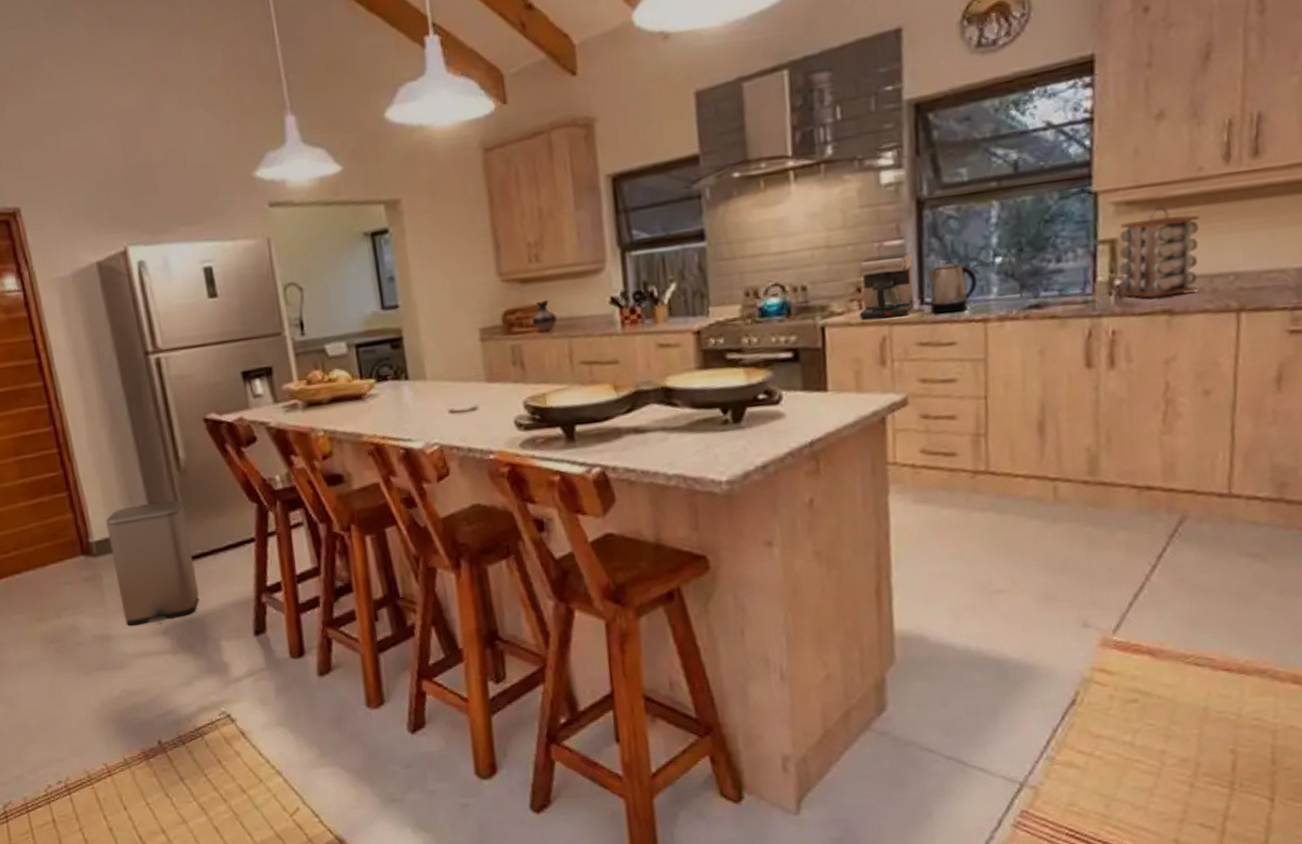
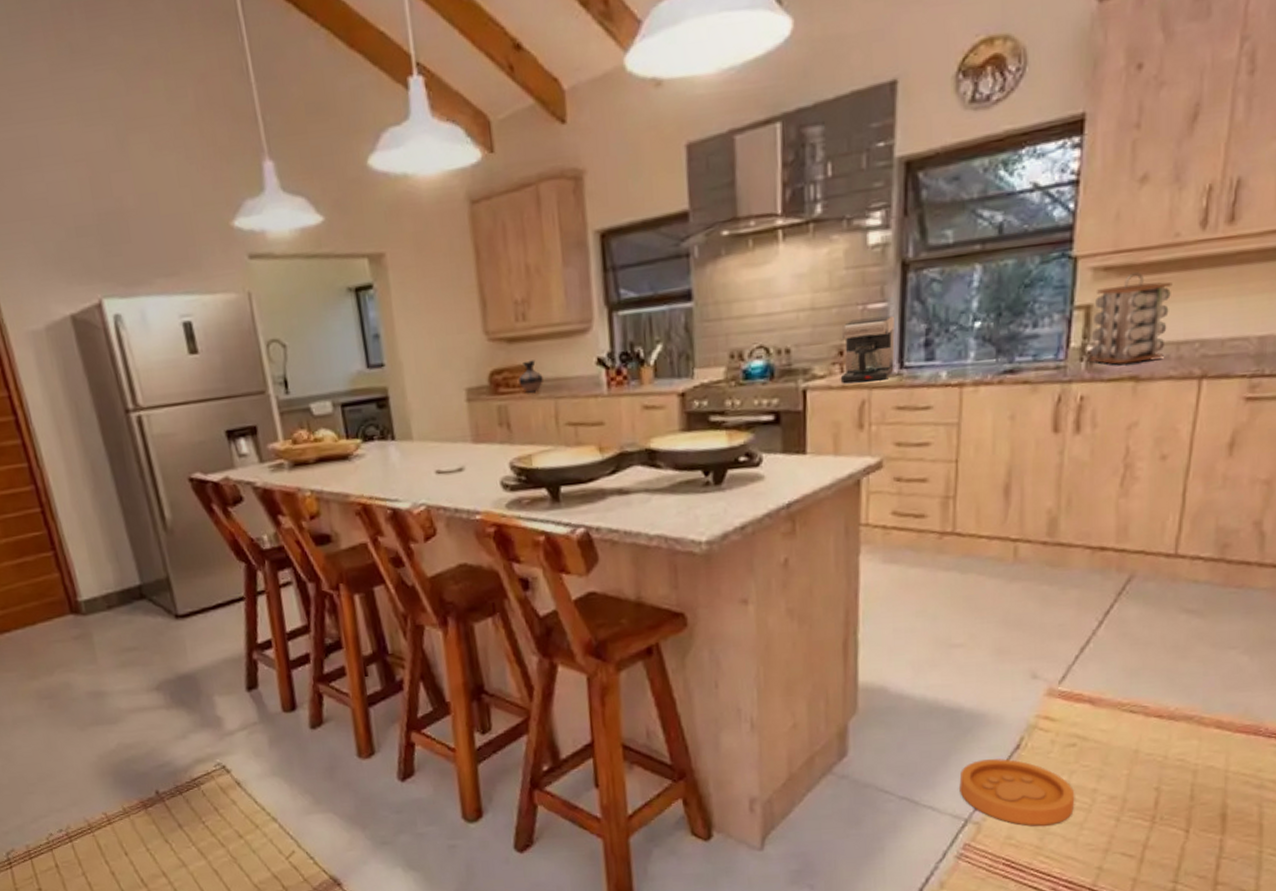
pedal bin: present [106,500,199,626] -> none [93,559,191,682]
kettle: present [929,263,978,314] -> none [909,327,957,378]
pet bowl: none [1011,715,1142,793] -> present [959,758,1075,827]

